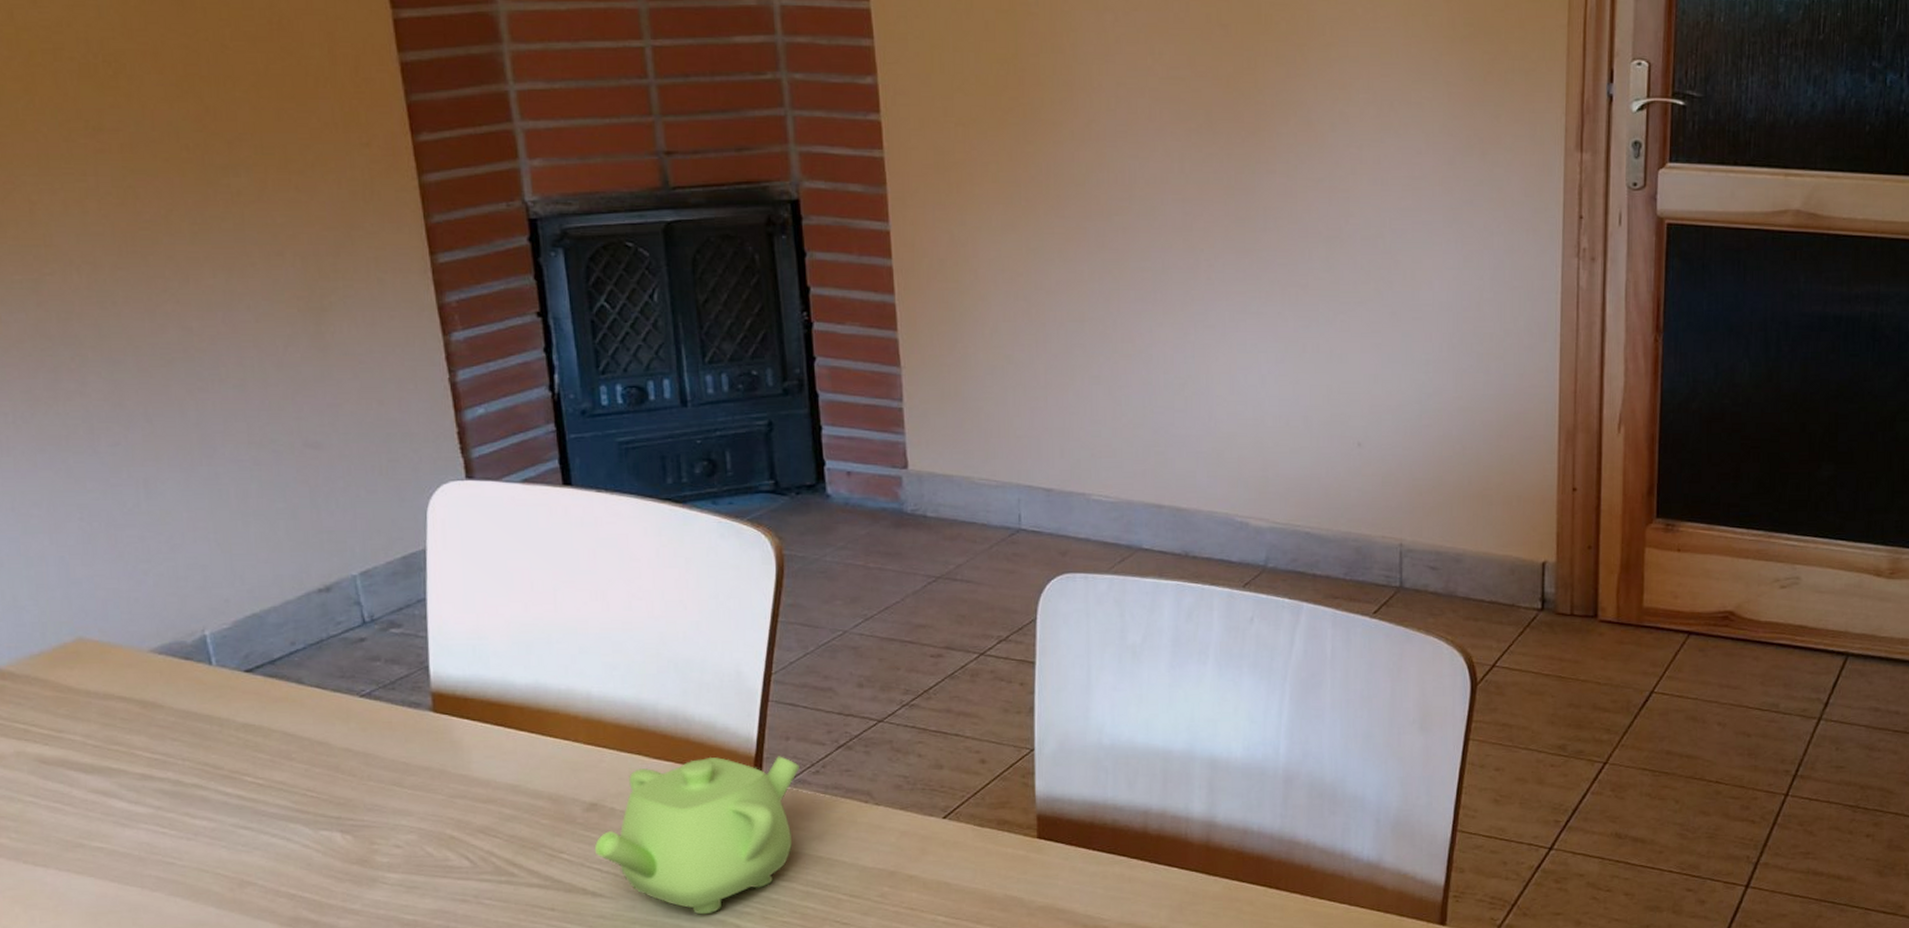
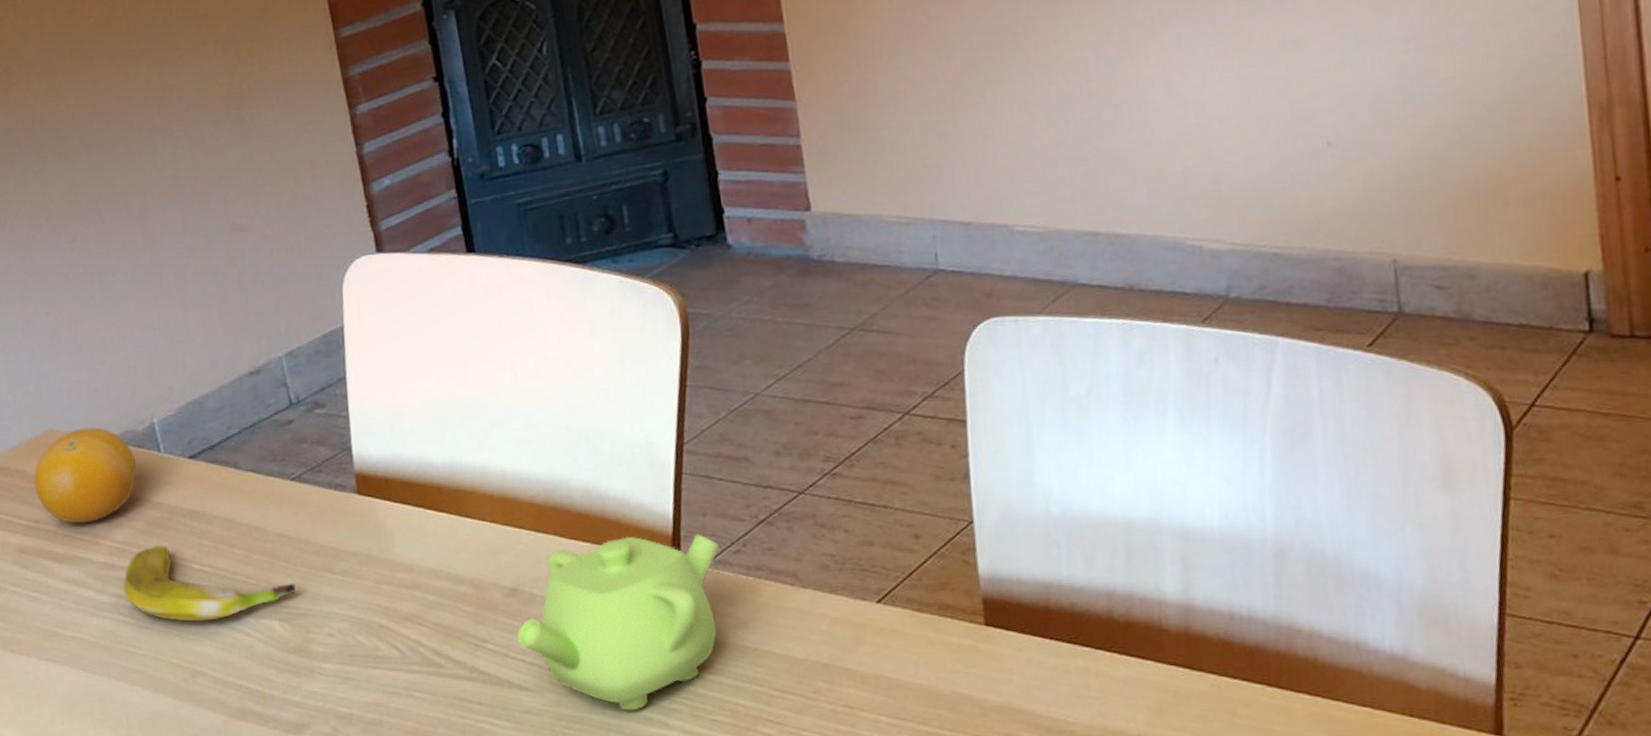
fruit: none [58,637,184,735] -> present [33,427,137,524]
banana: none [162,756,361,833] -> present [123,544,296,622]

